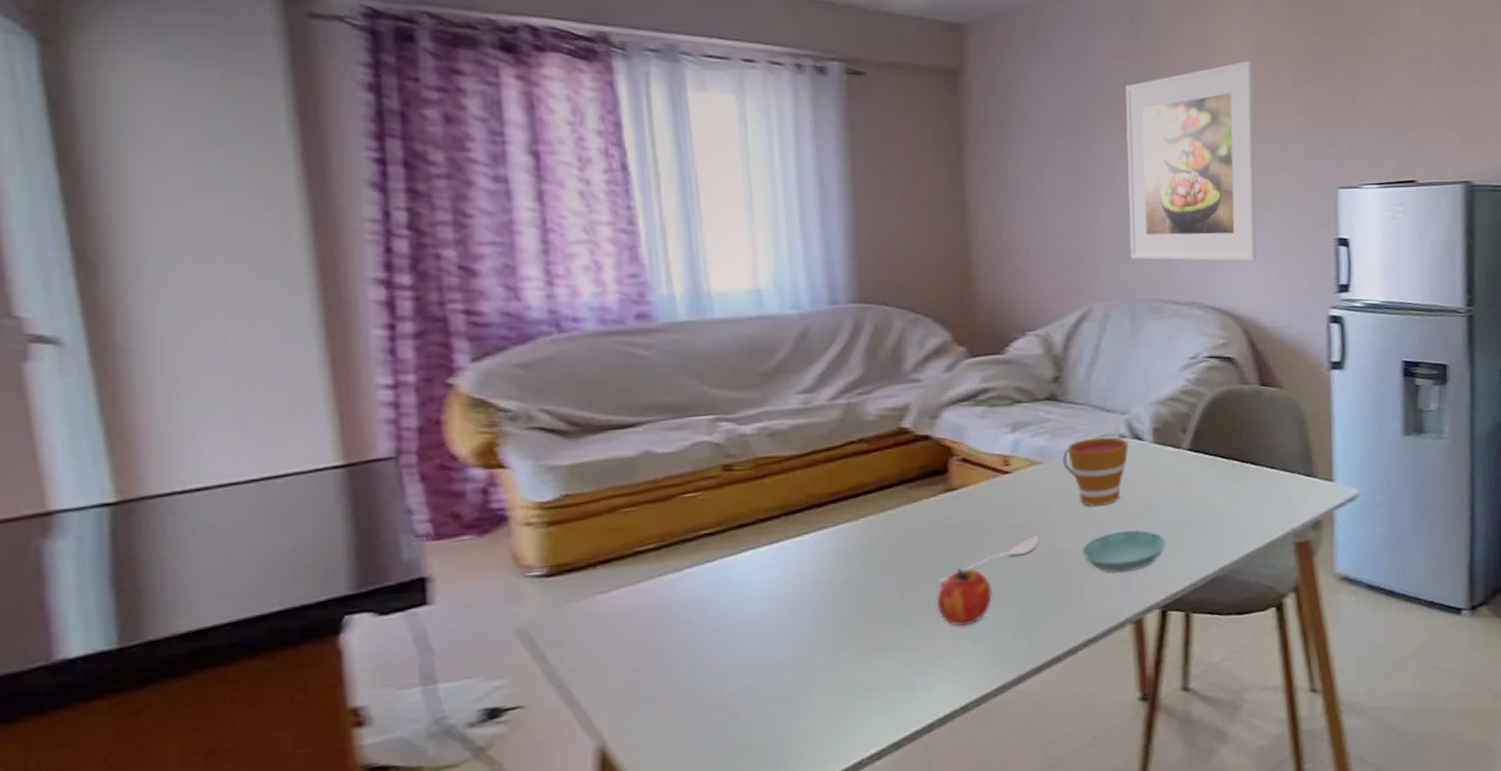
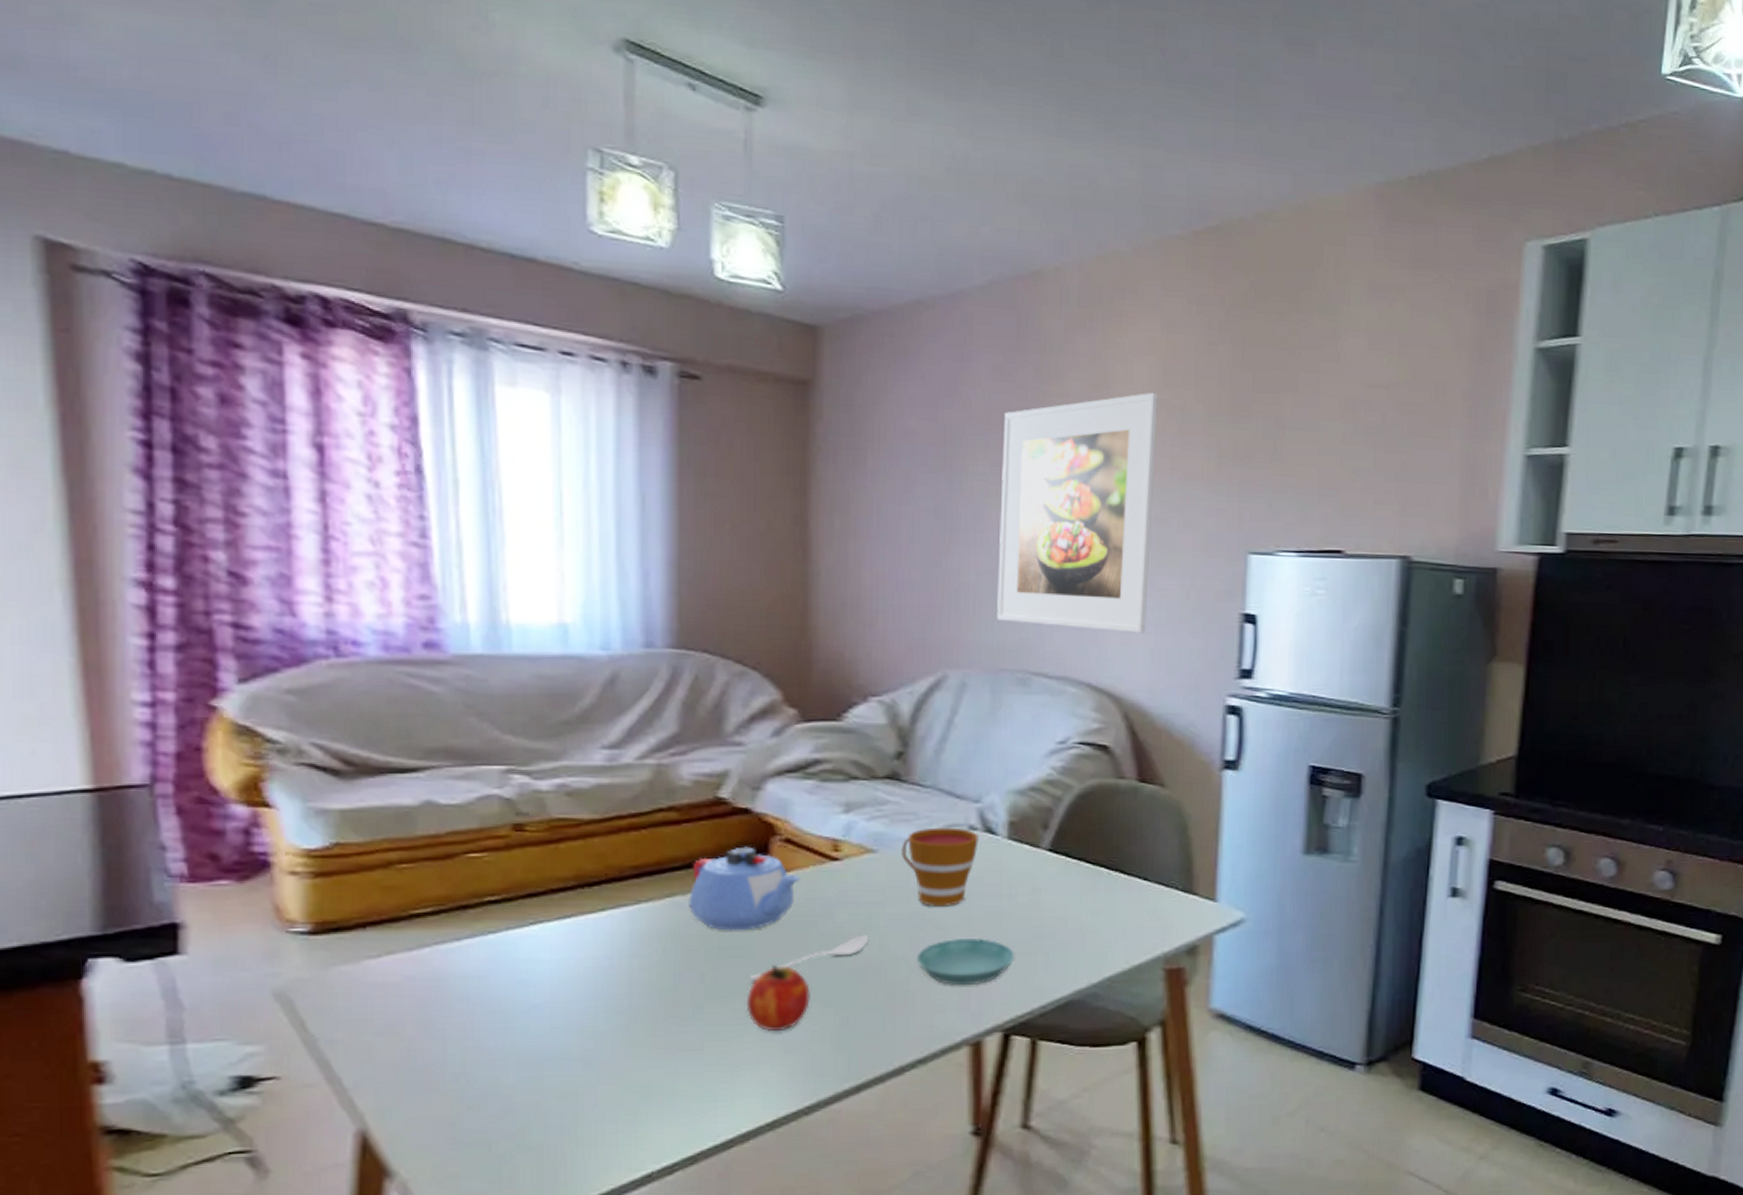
teapot: none [881,467,978,543] -> present [689,846,801,931]

